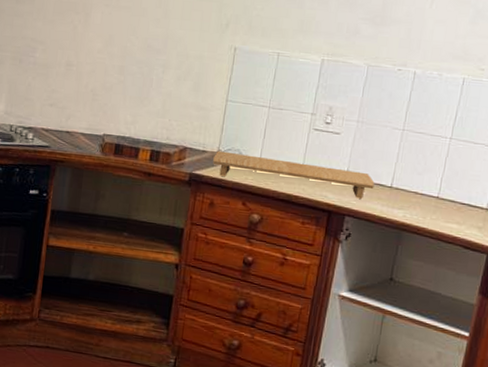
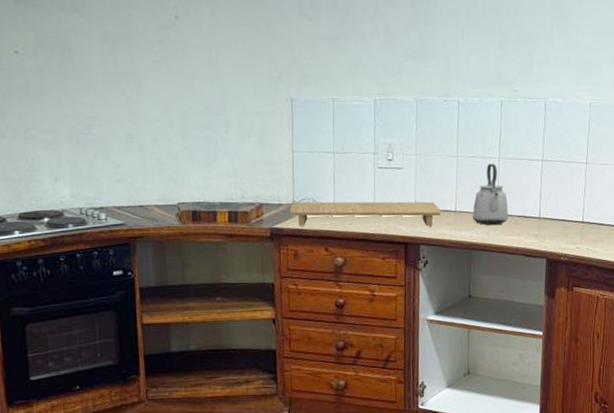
kettle: none [408,142,453,209] -> present [472,163,508,226]

